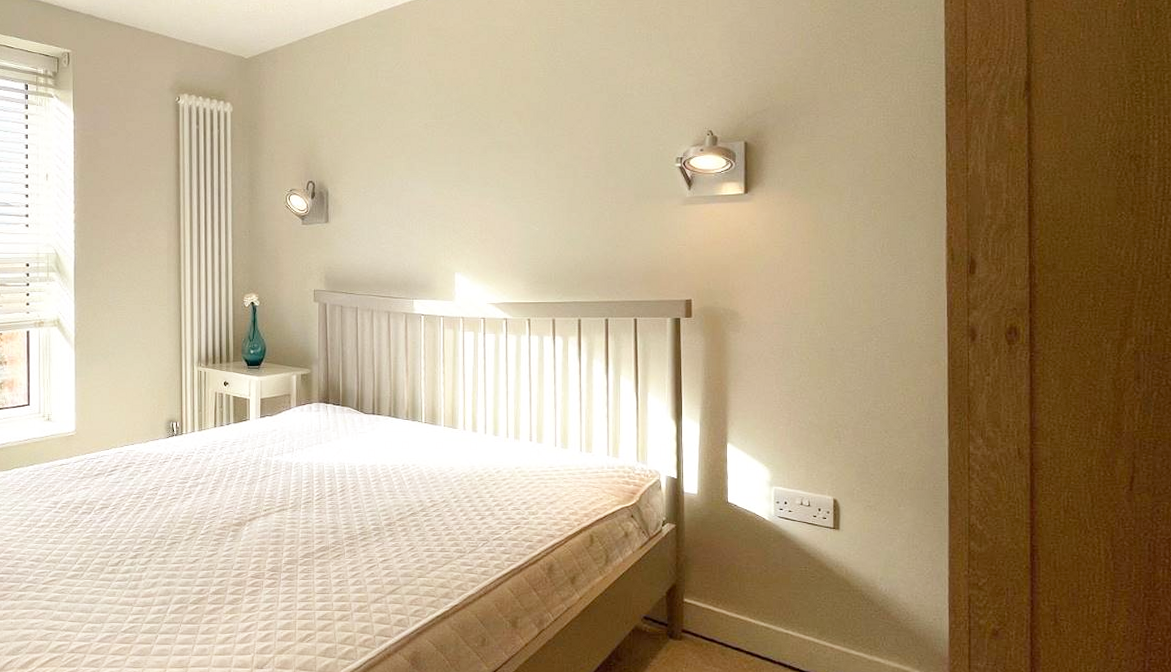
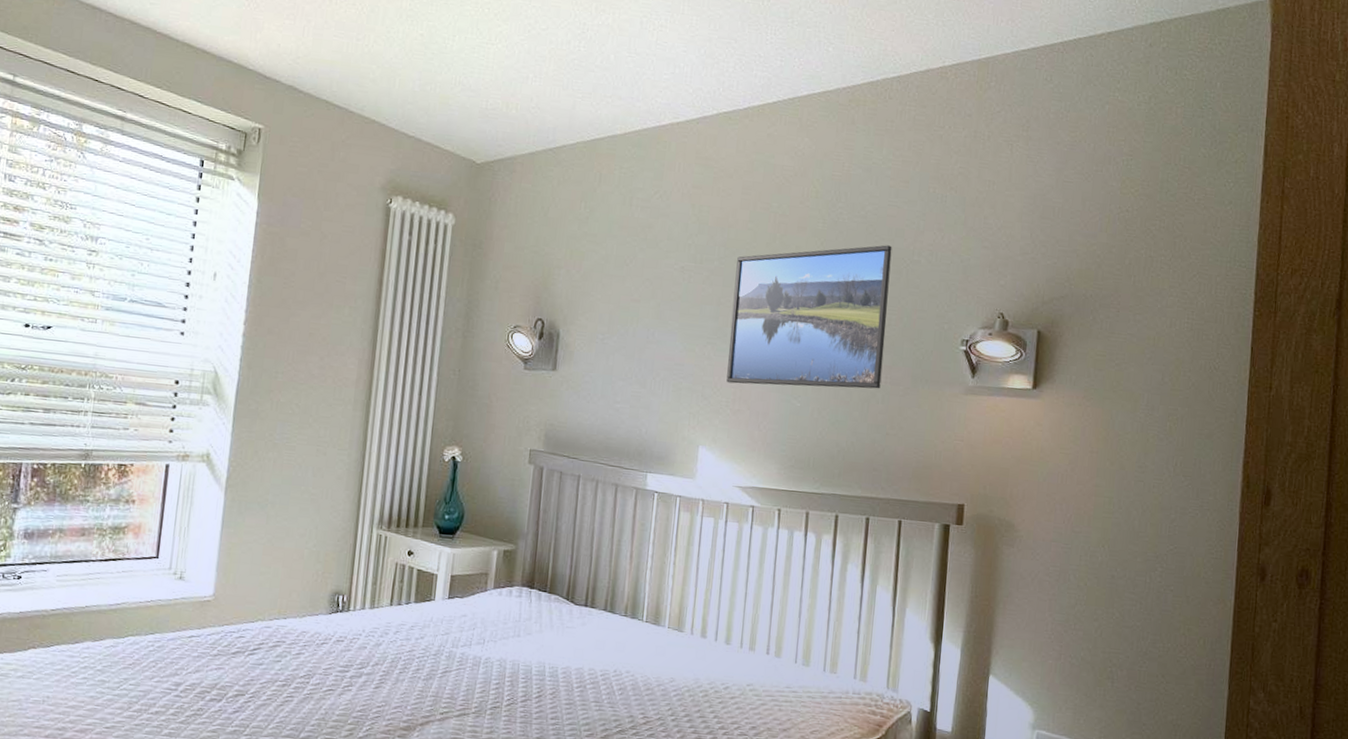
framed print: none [472,84,608,217] -> present [726,245,892,389]

